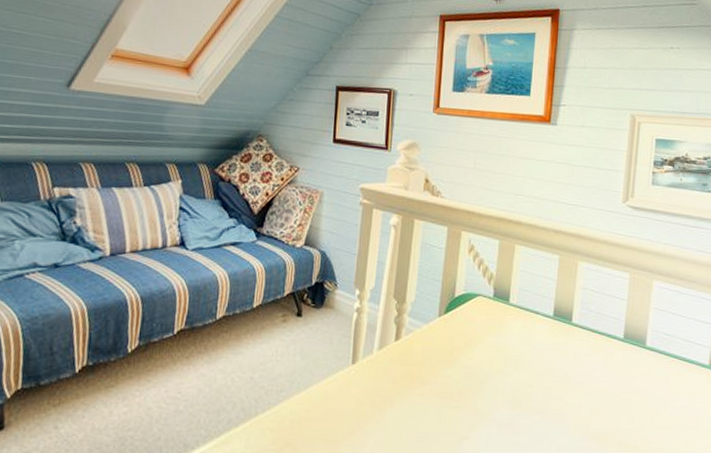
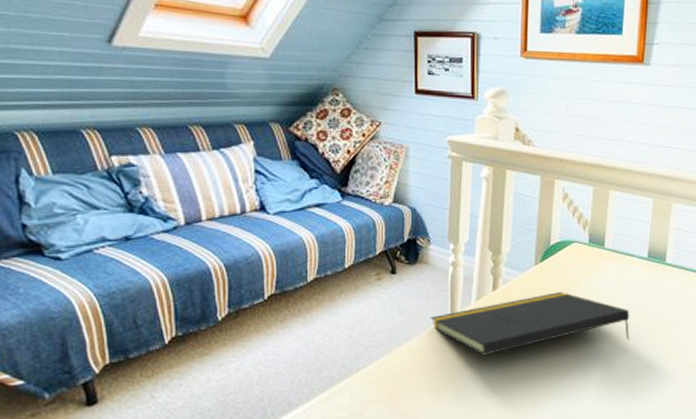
notepad: none [331,346,535,409] -> present [430,292,630,356]

